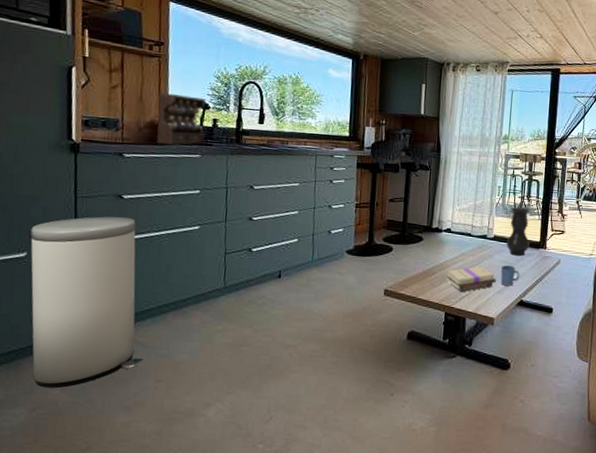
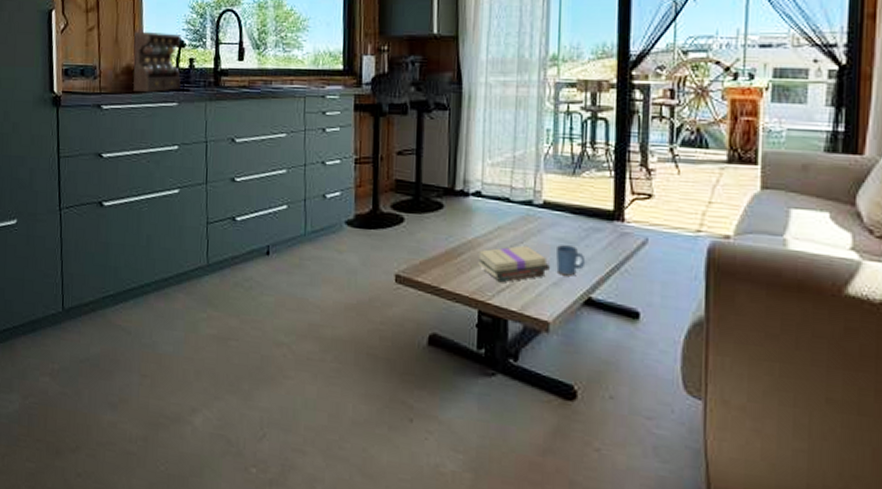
pedal bin: present [28,216,145,388] -> none [17,178,128,375]
vase: present [506,207,530,256] -> none [562,159,598,232]

